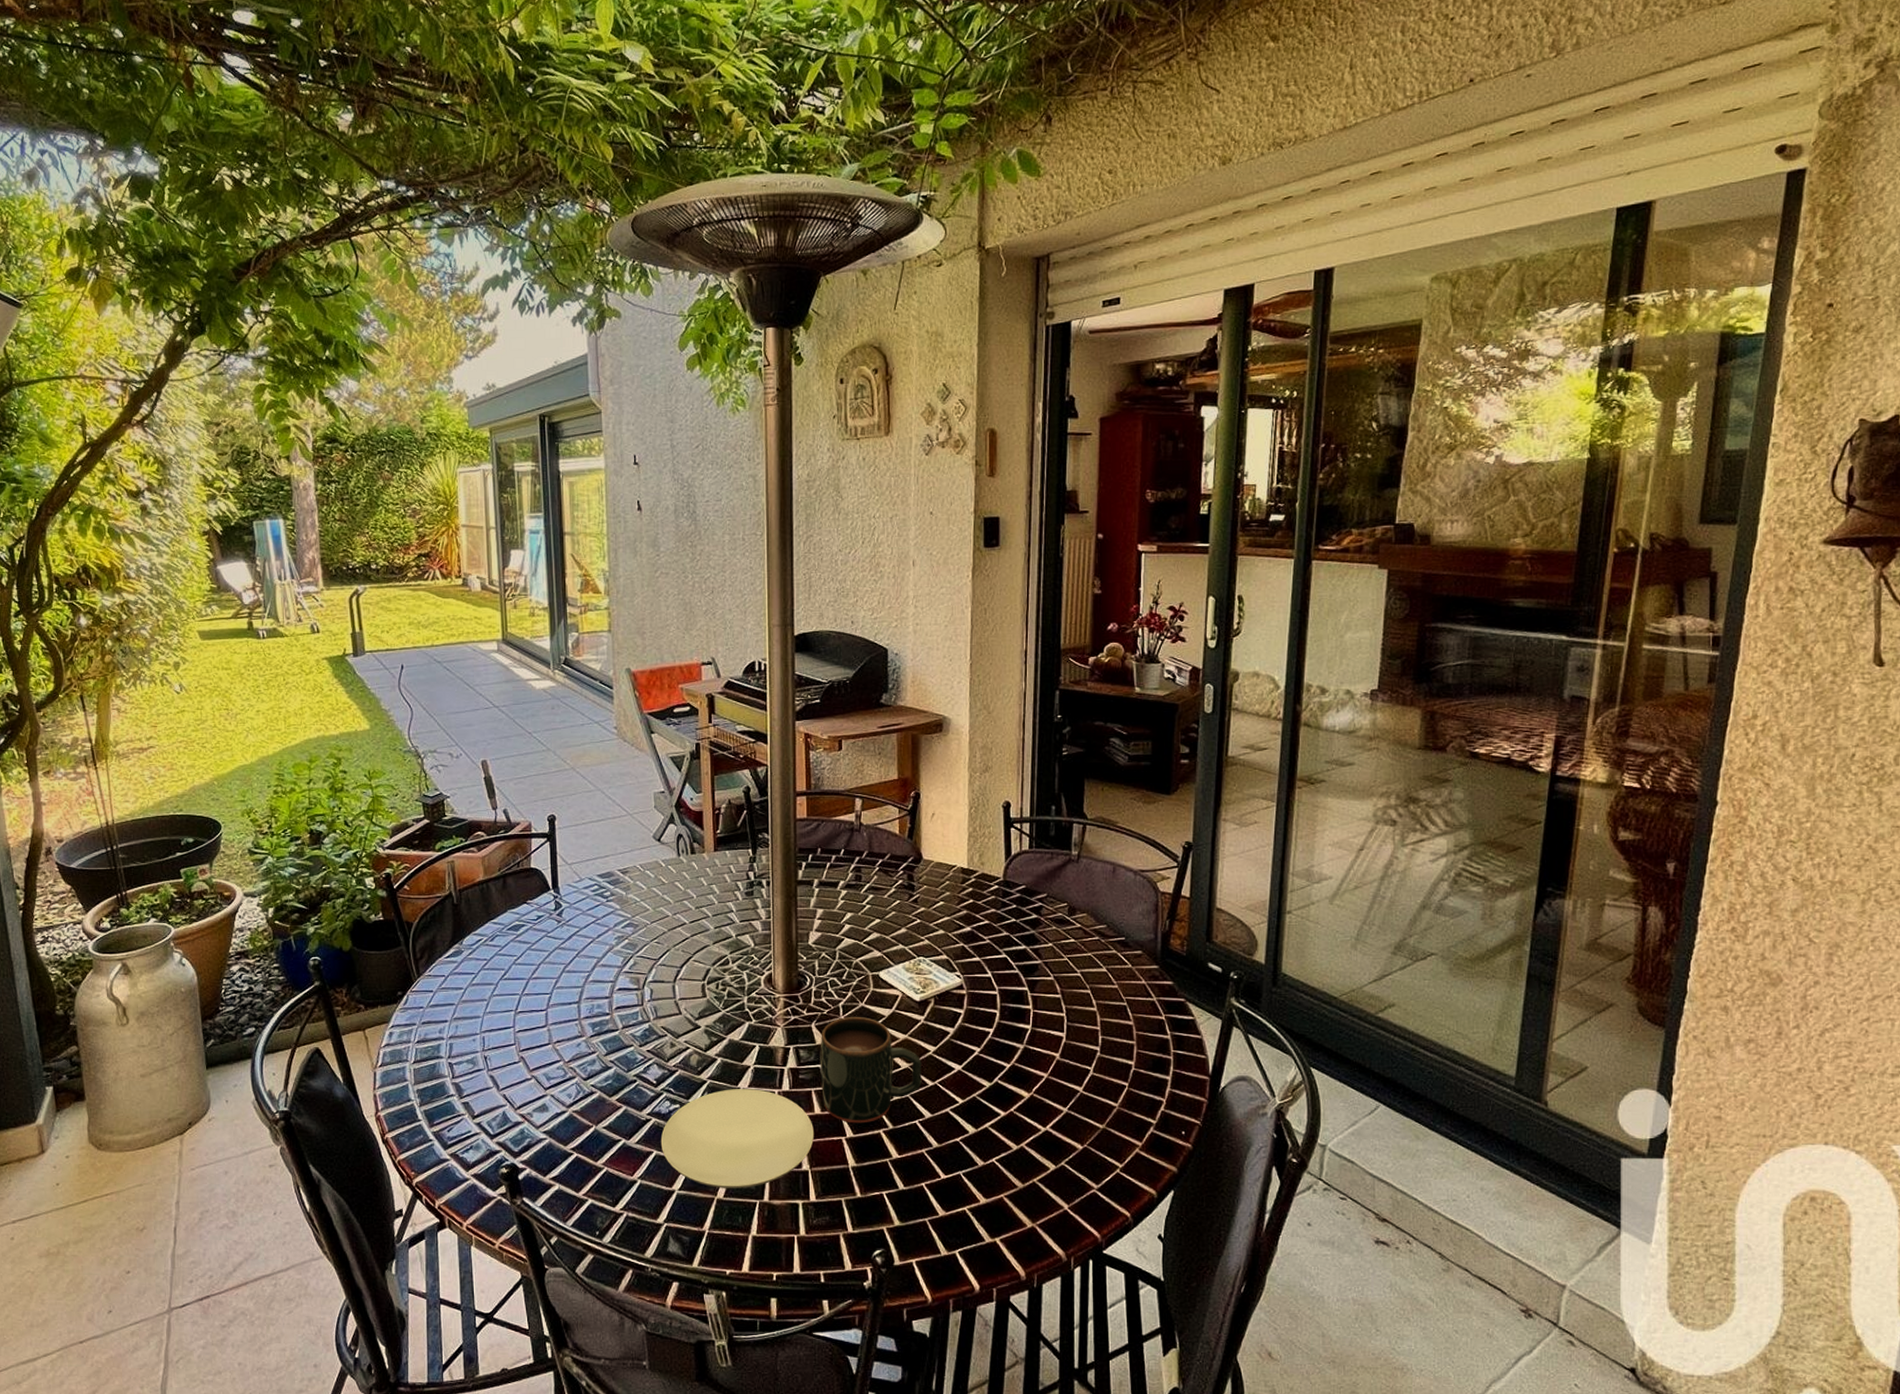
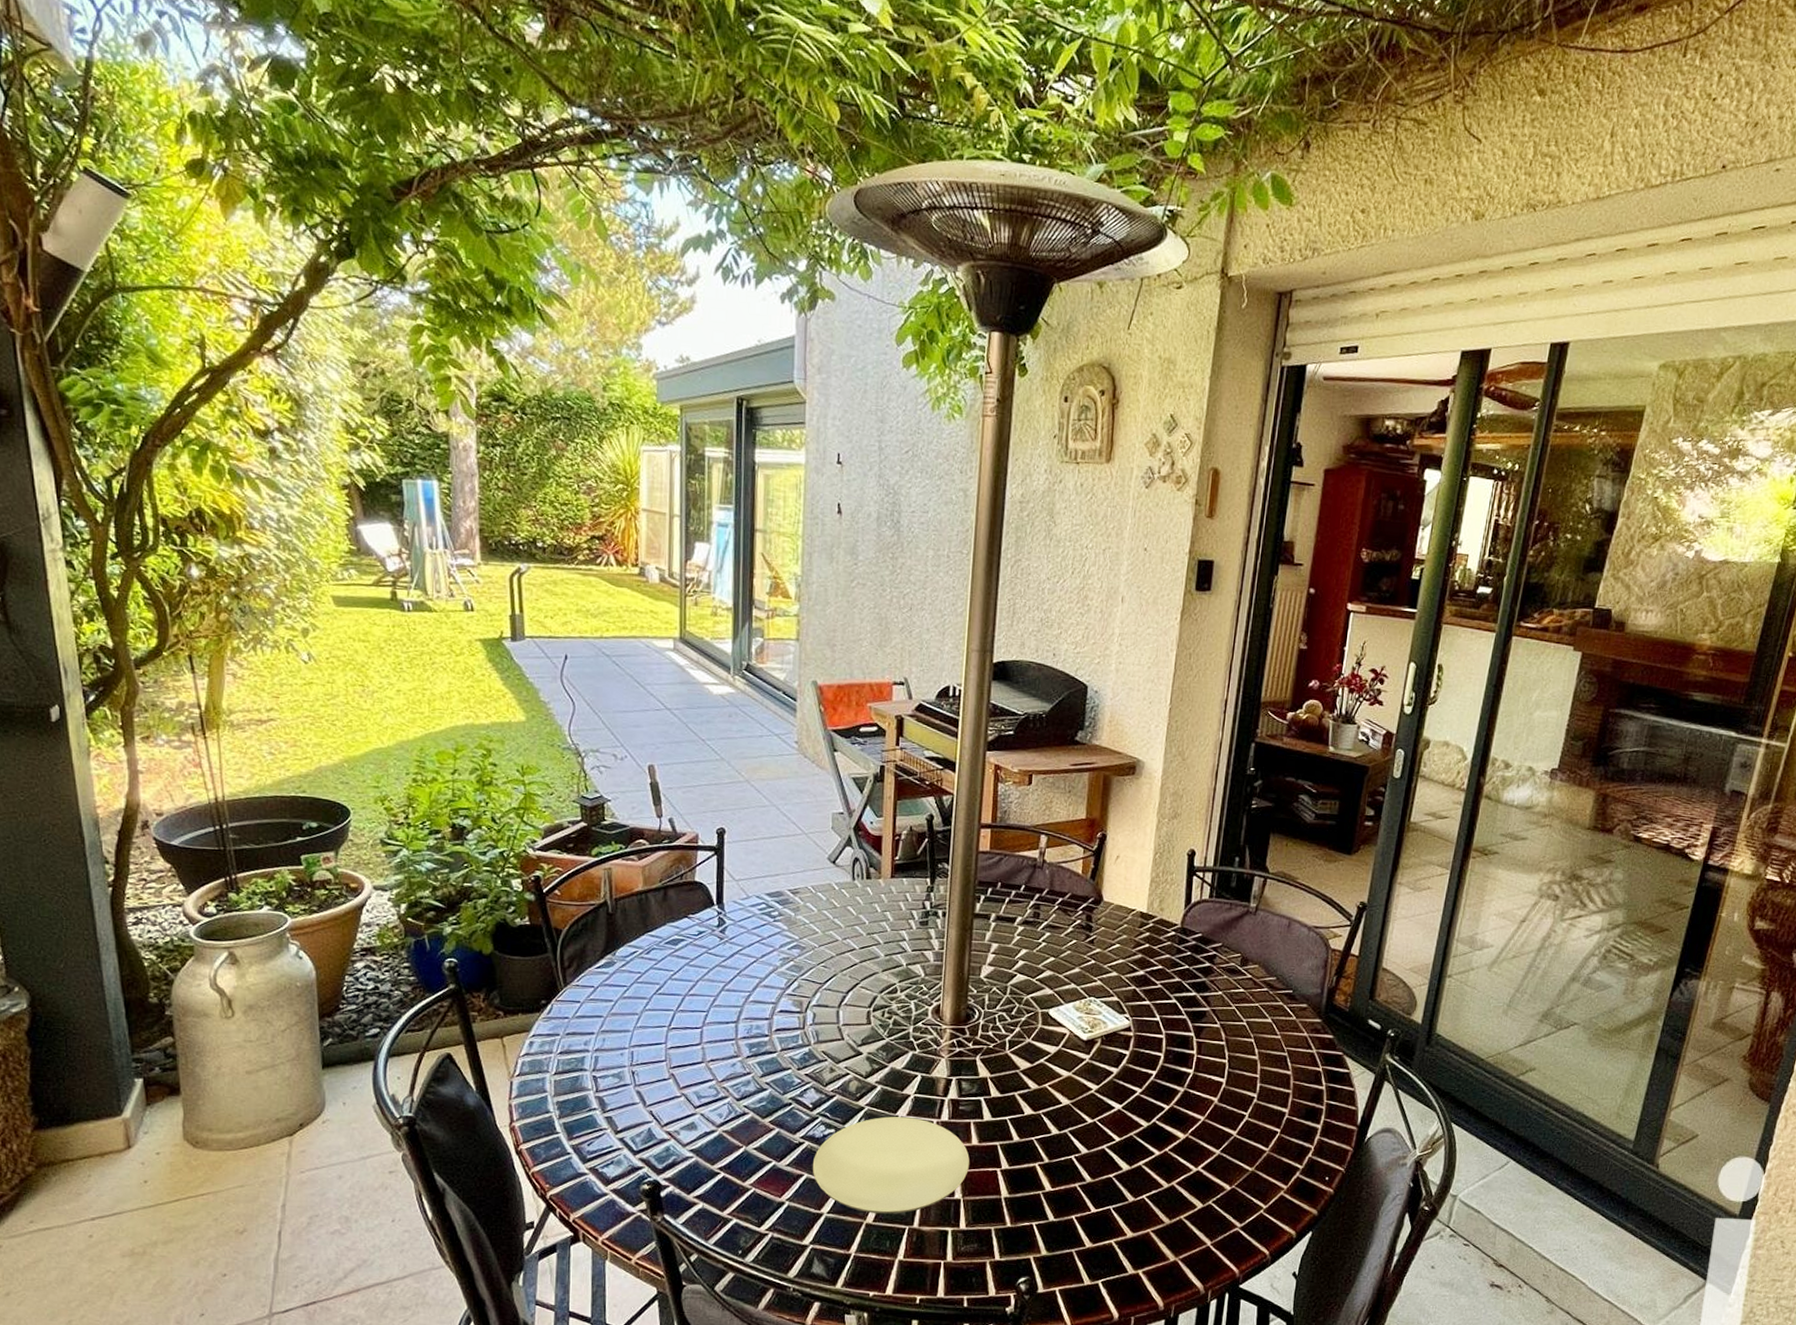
mug: present [820,1017,922,1124] -> none [980,1052,1083,1156]

